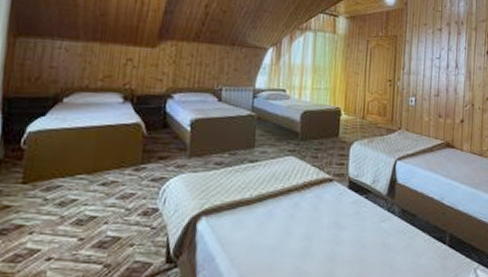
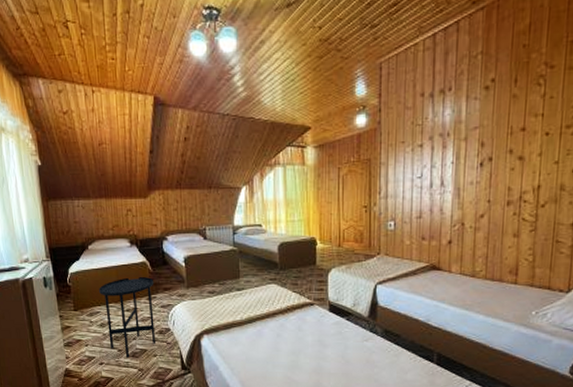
side table: none [67,141,148,250] -> present [99,277,157,358]

